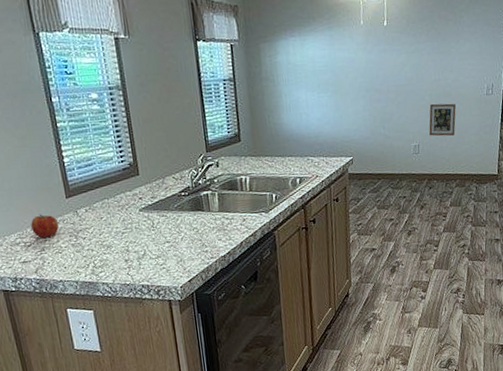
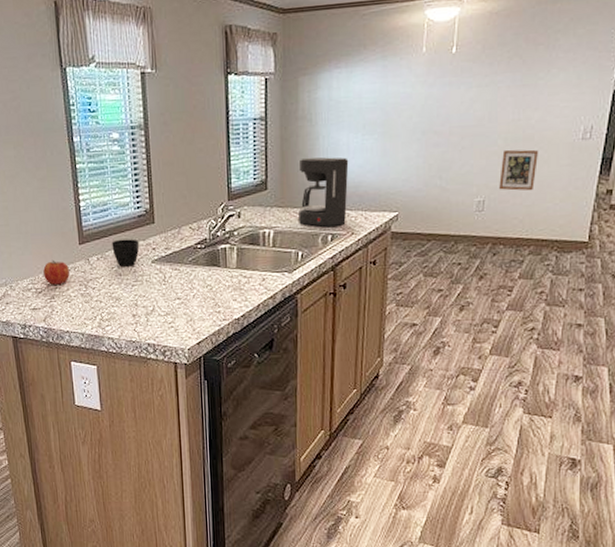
cup: none [98,190,127,217] -> present [111,239,140,267]
coffee maker: none [266,112,311,172] -> present [297,157,349,227]

